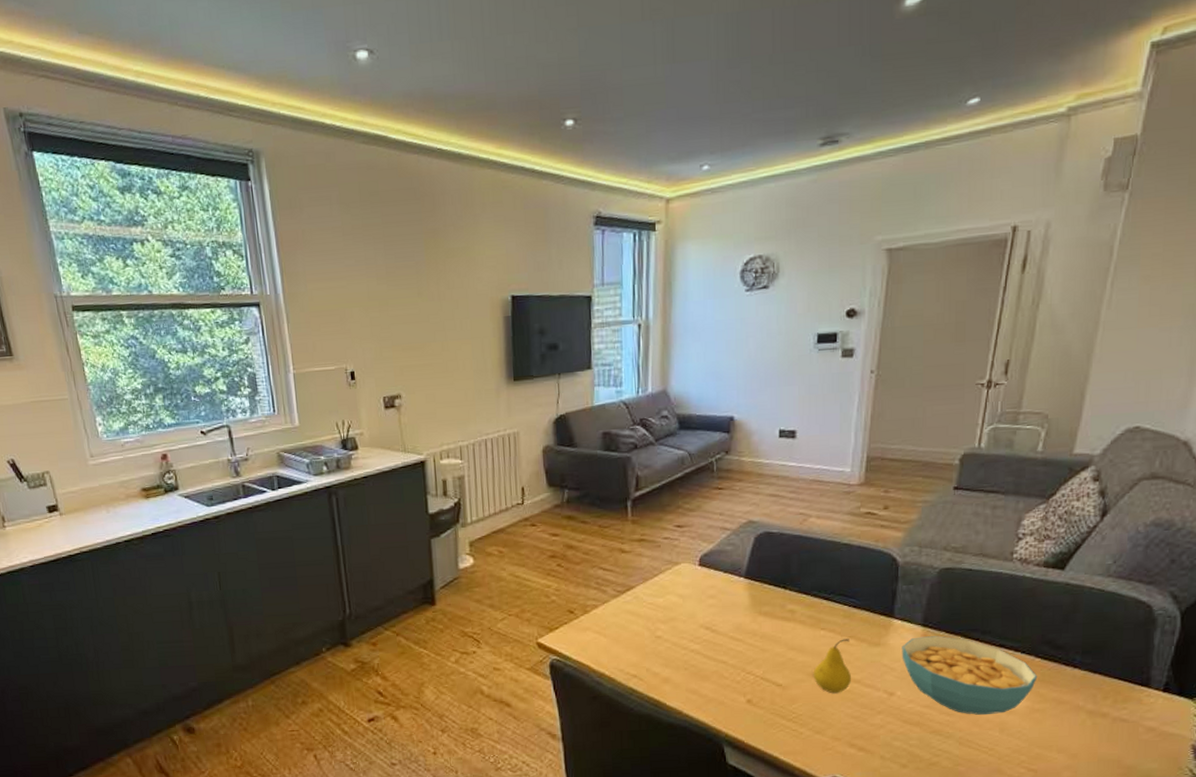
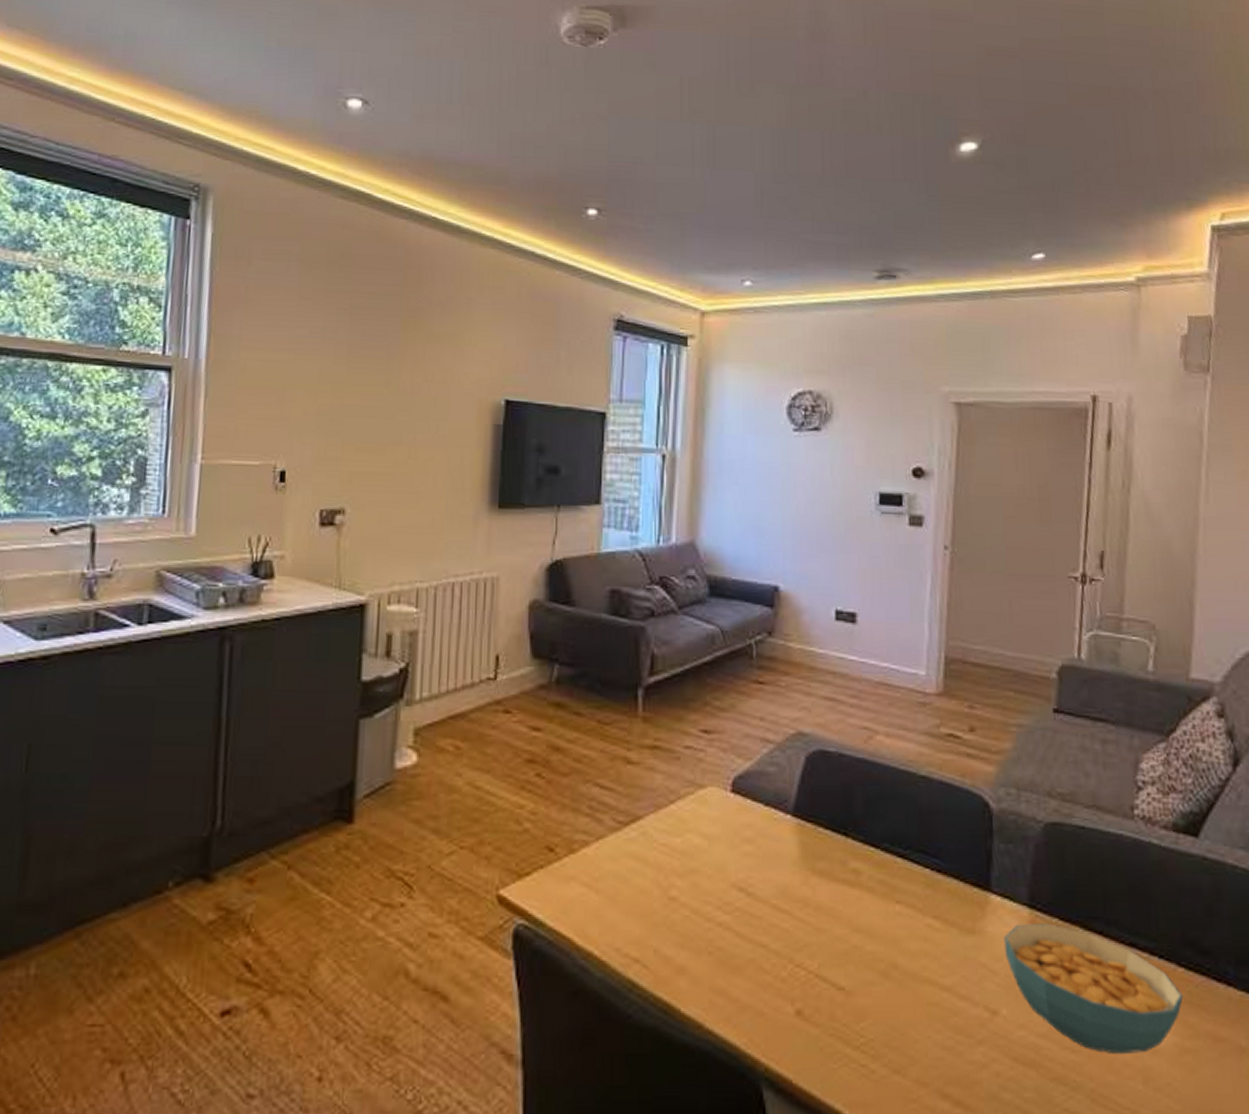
fruit: present [813,638,852,694] -> none [886,919,940,1007]

